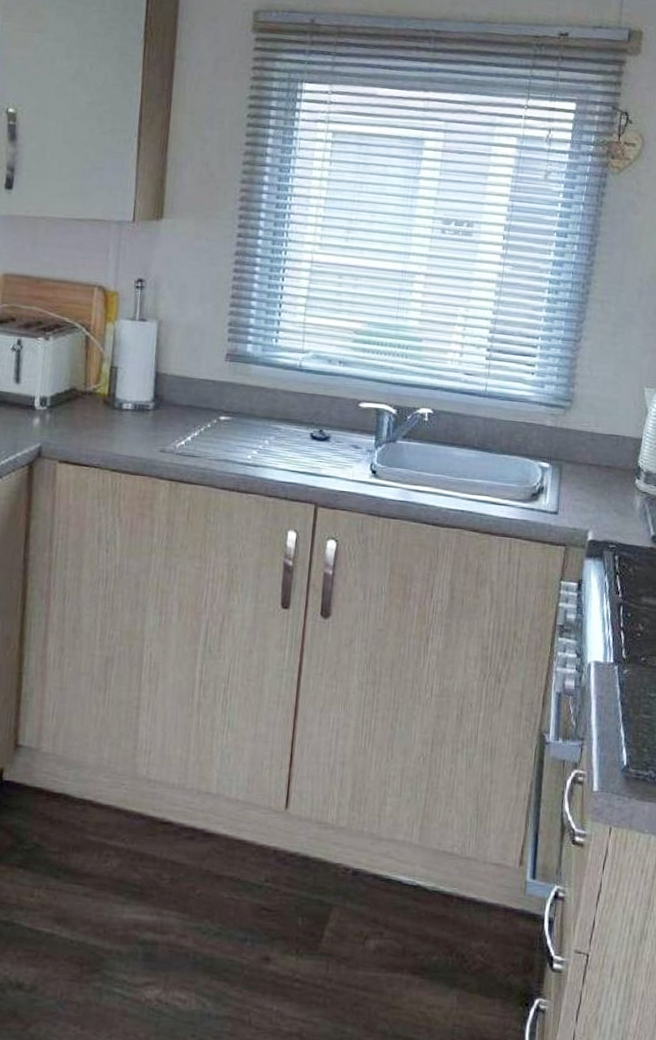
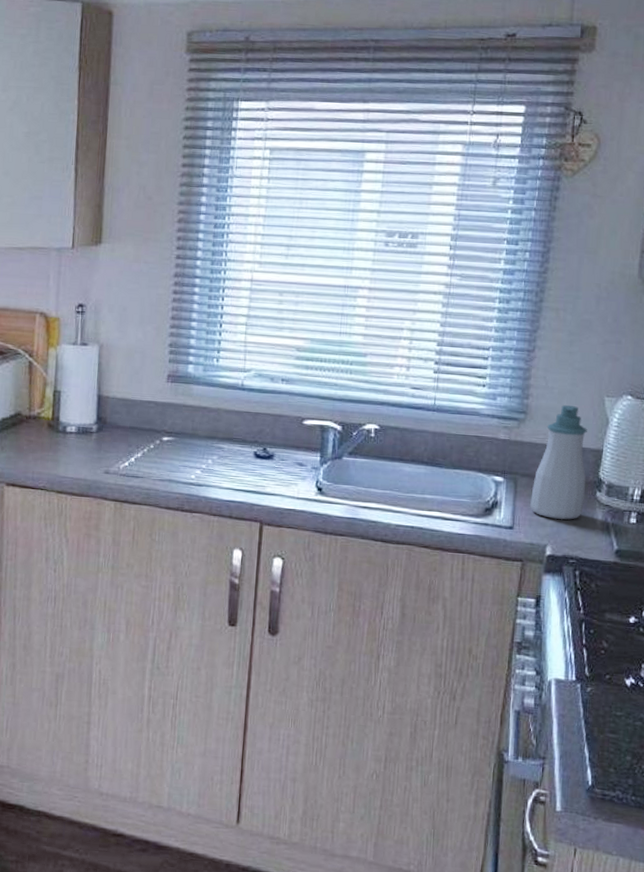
soap bottle: none [574,394,628,506] -> present [530,405,587,520]

